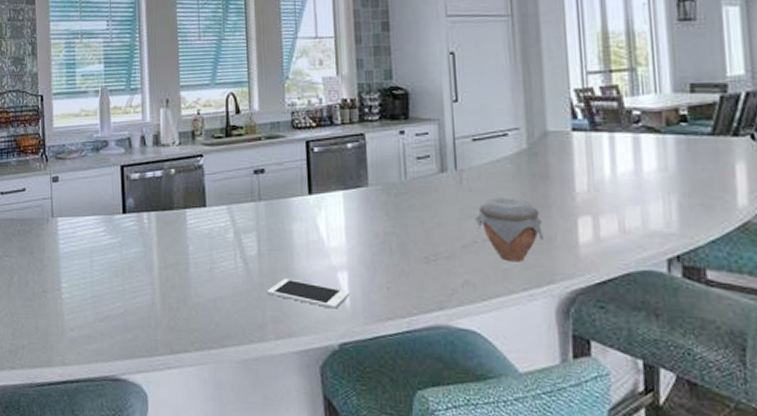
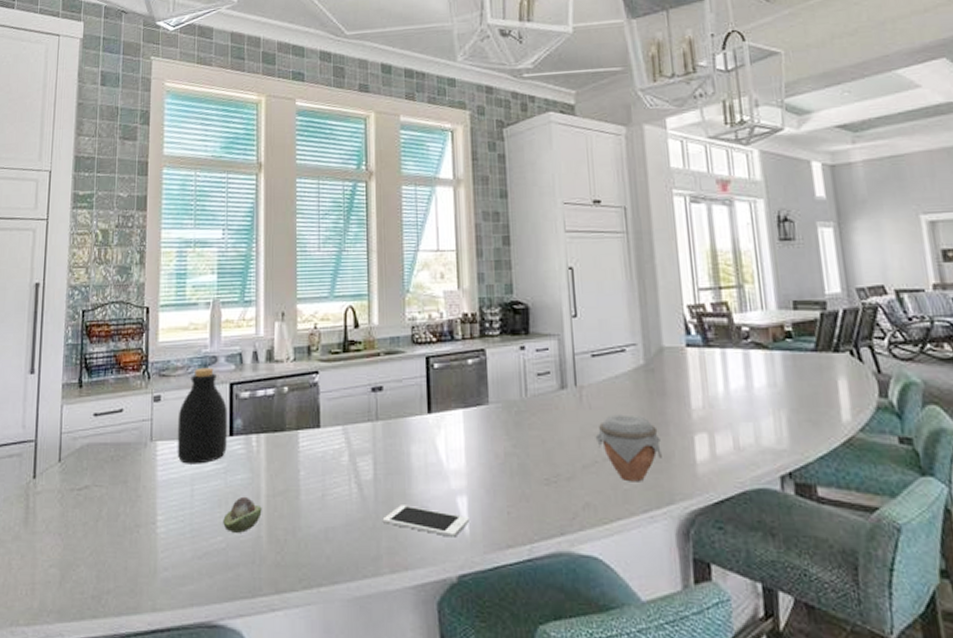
bottle: none [75,151,121,239] -> present [177,367,227,464]
fruit: none [120,267,155,300] -> present [223,496,262,533]

